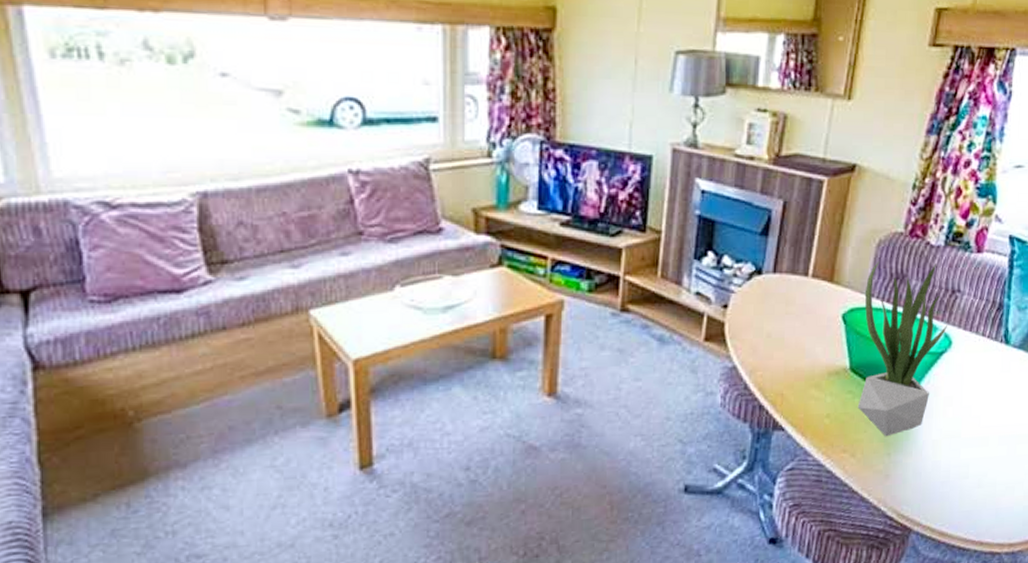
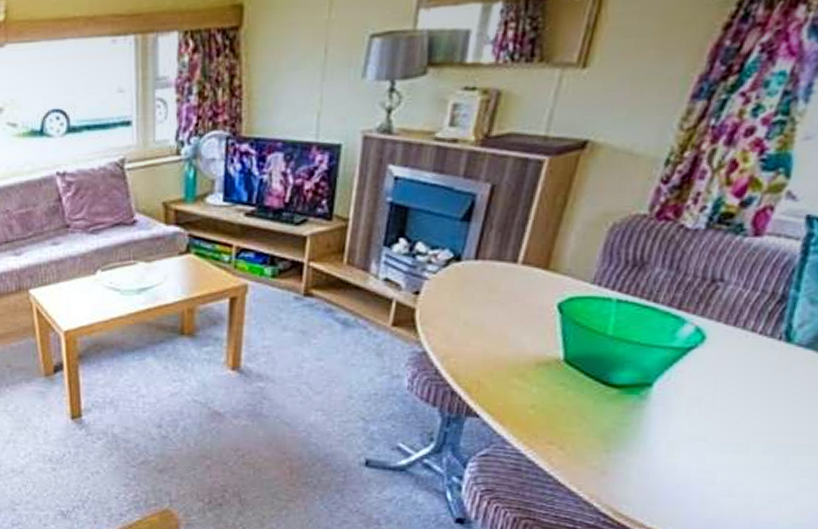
potted plant: present [857,262,948,437] -> none [570,247,703,433]

